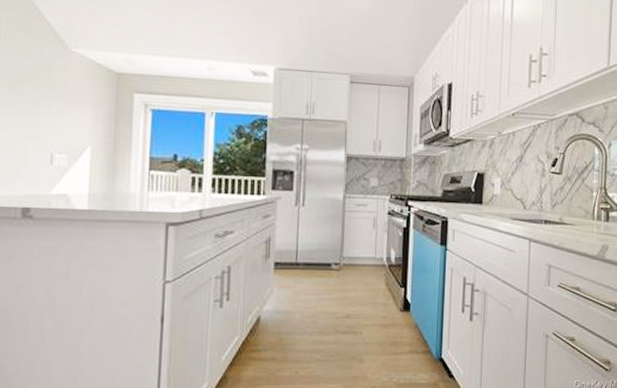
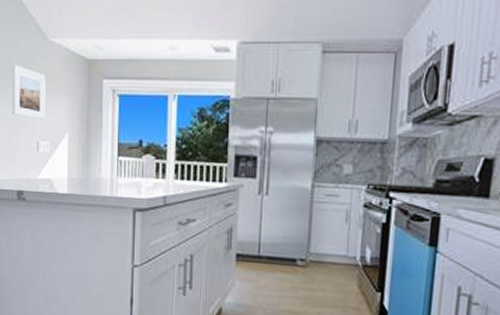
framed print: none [20,72,65,132] -> present [13,65,46,120]

